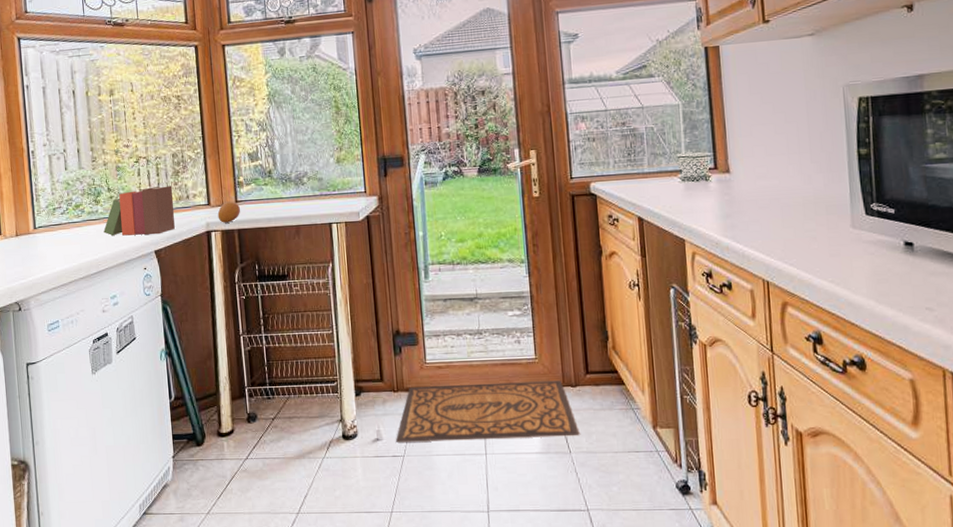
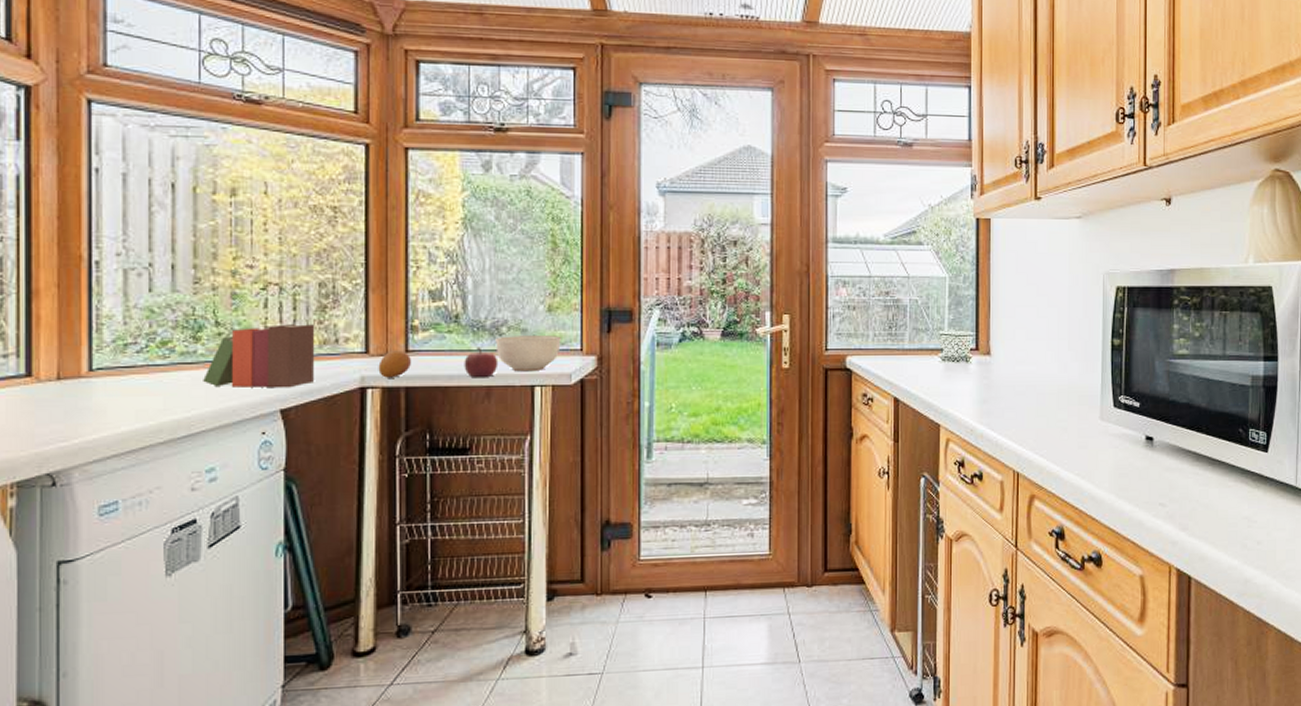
fruit: none [278,194,303,219] -> present [464,347,499,377]
bowl: none [299,182,349,213] -> present [495,336,561,372]
doormat: present [395,380,580,442] -> none [593,580,812,657]

